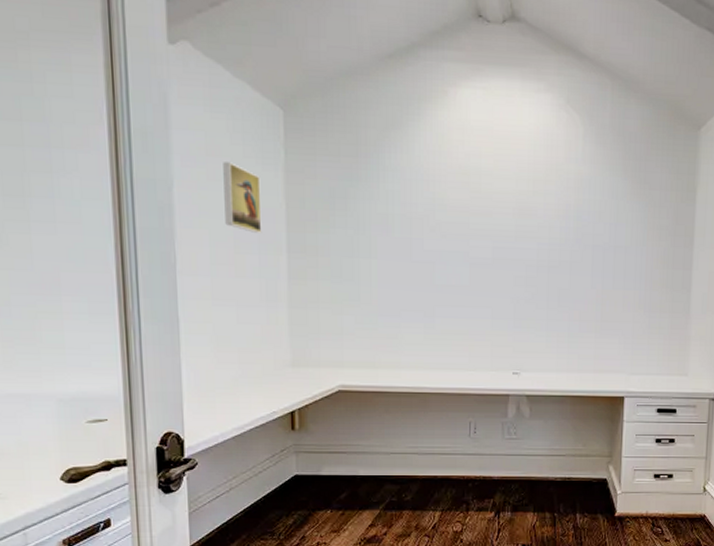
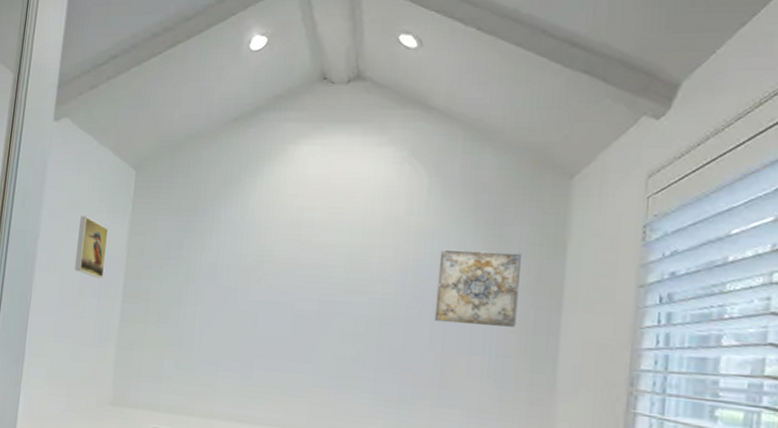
wall art: none [594,195,662,264] -> present [434,249,521,327]

